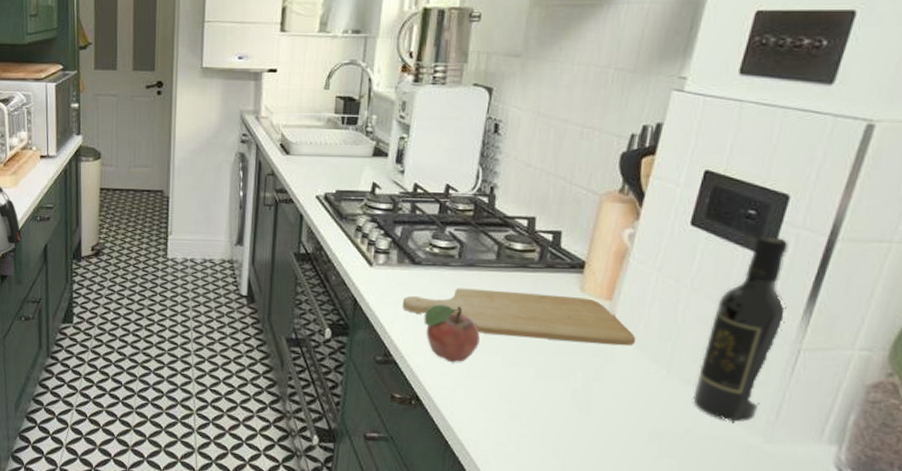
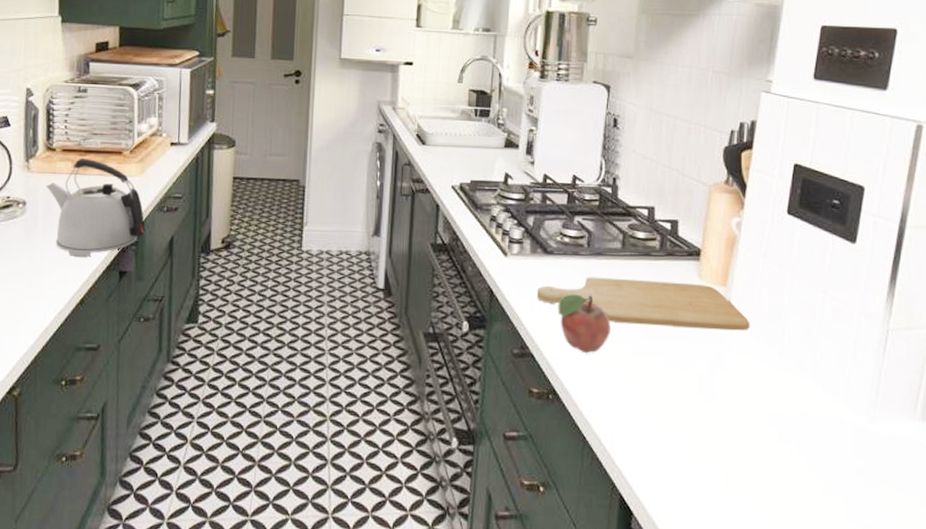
wine bottle: present [693,236,787,422] -> none [804,223,873,403]

